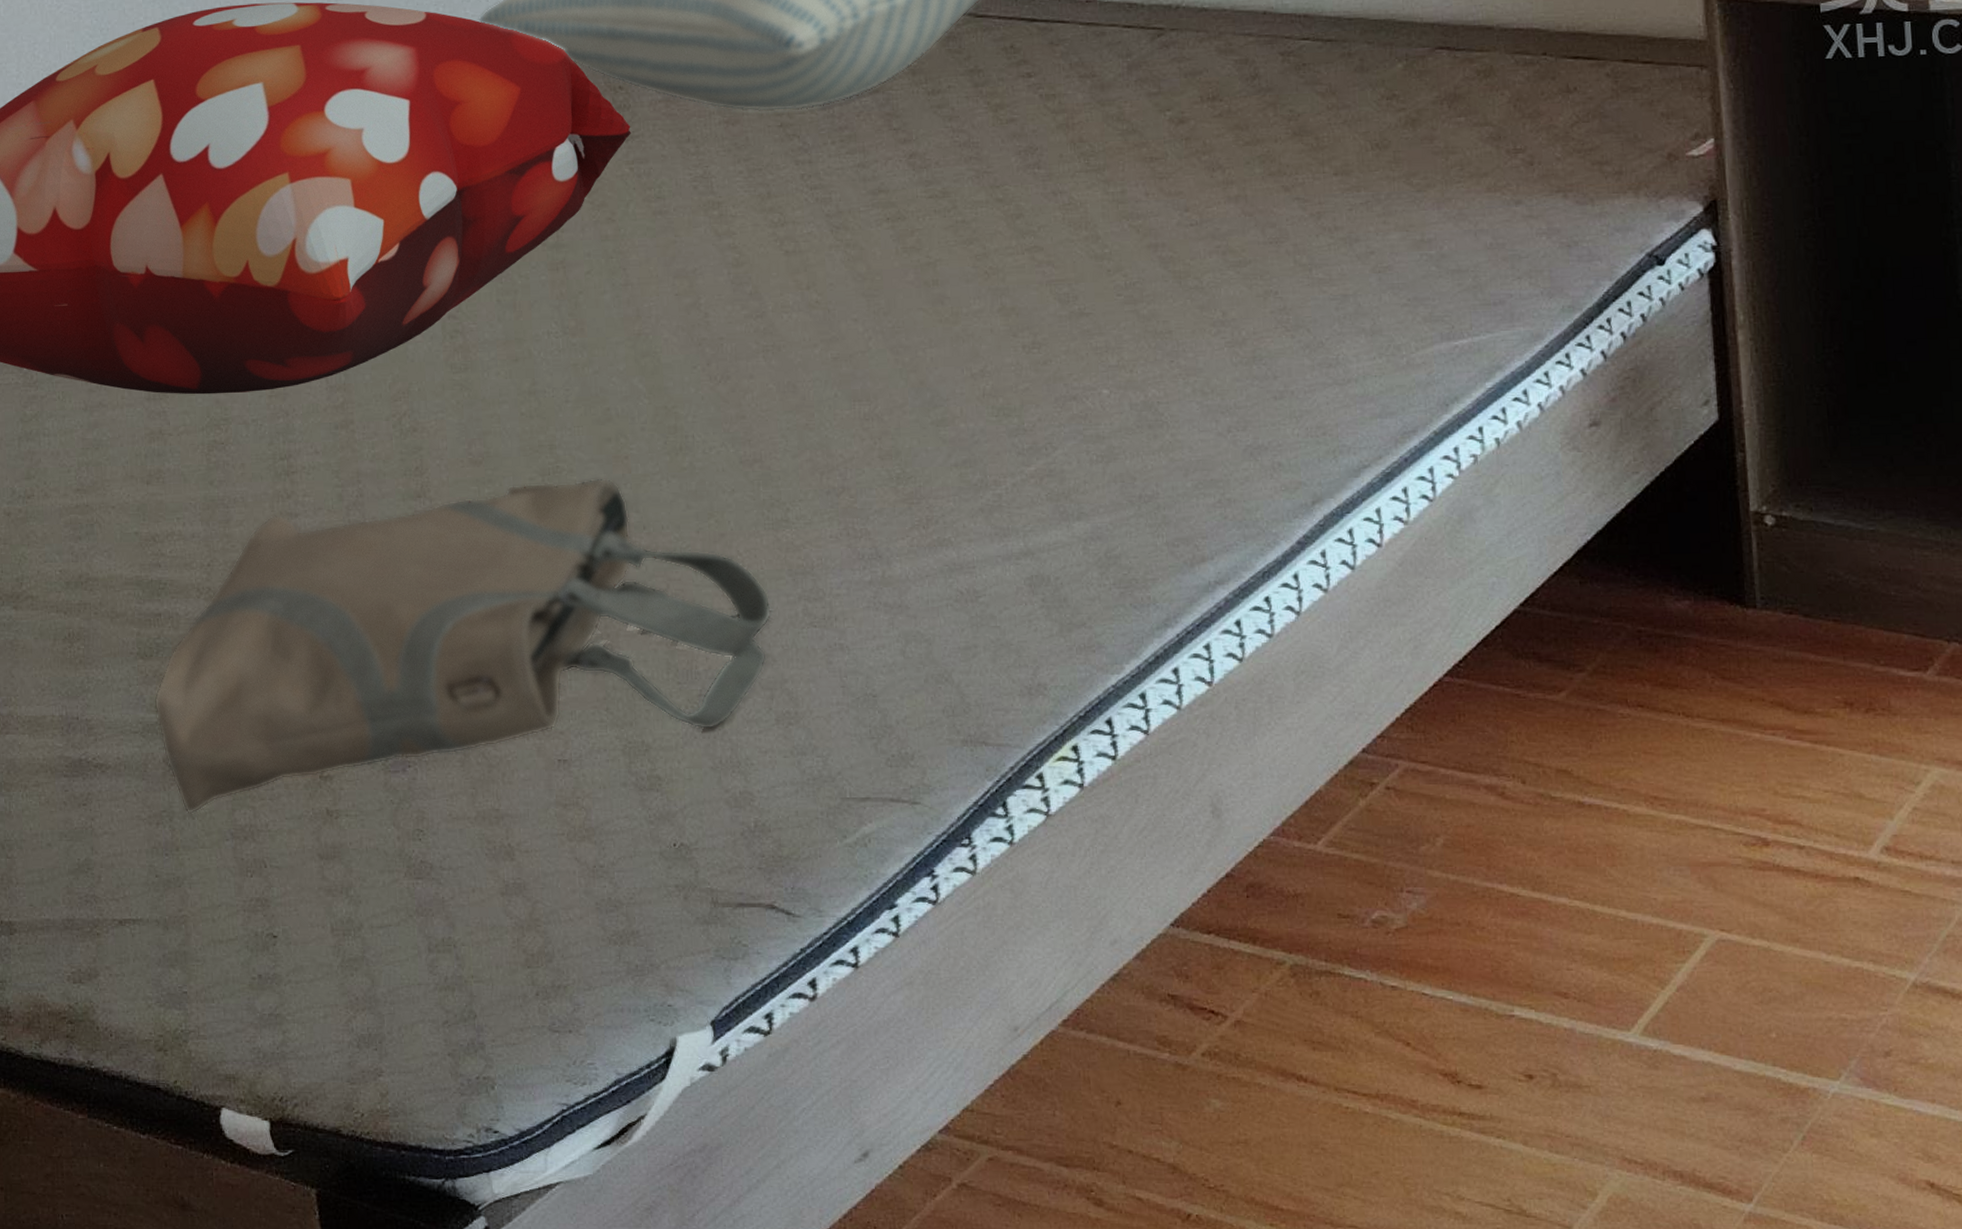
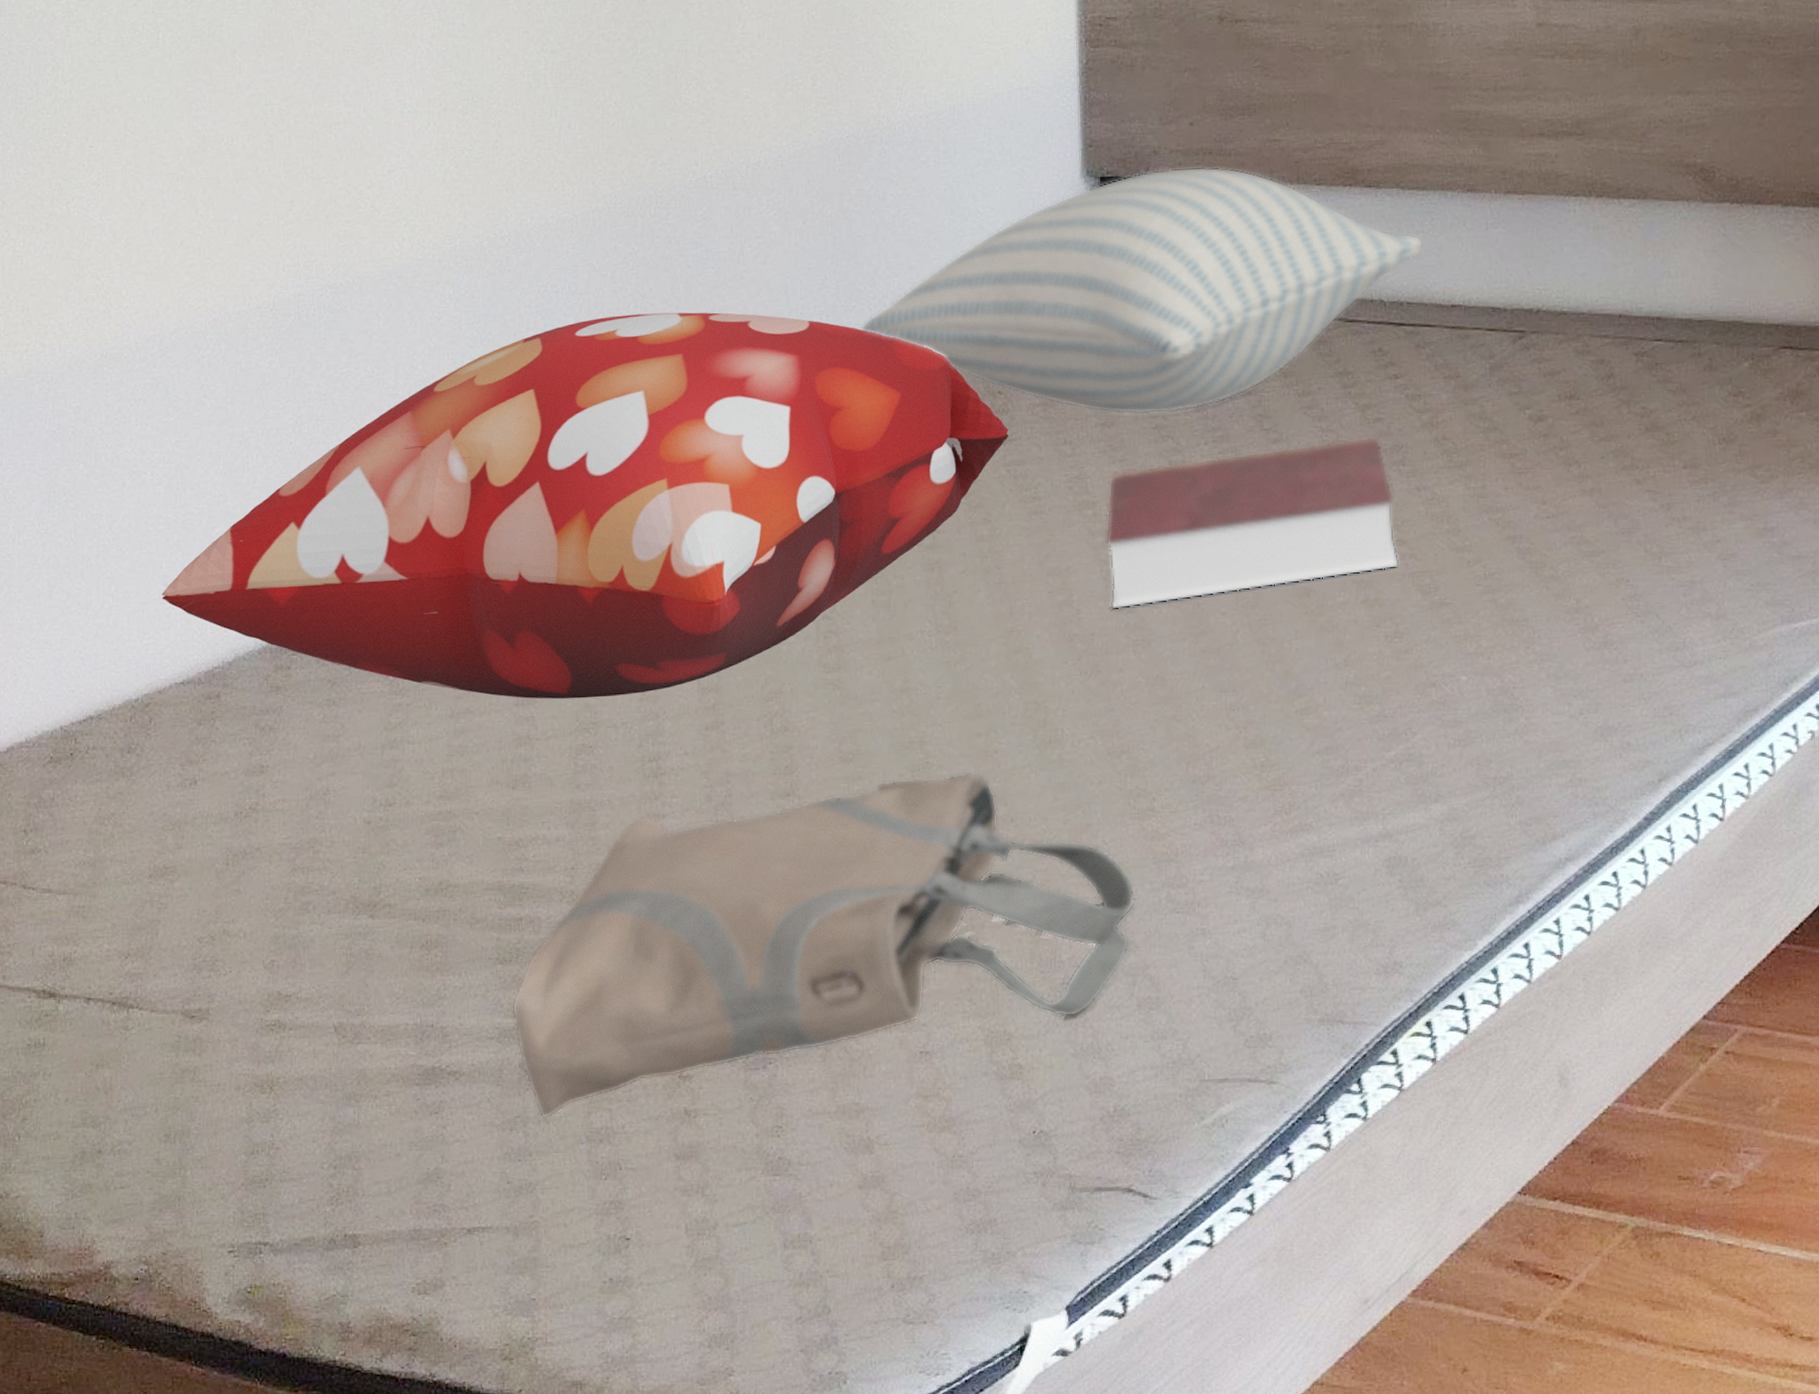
book: none [731,137,1036,315] -> present [1105,436,1400,610]

